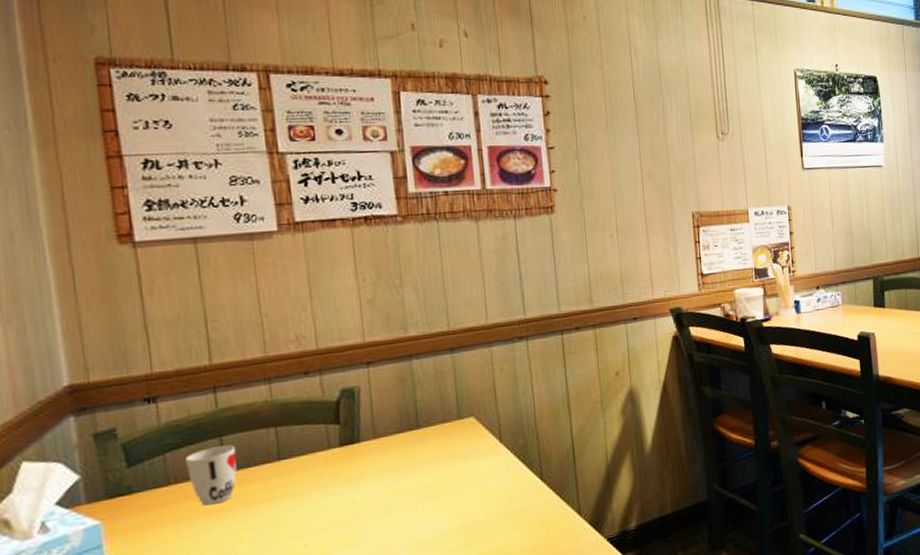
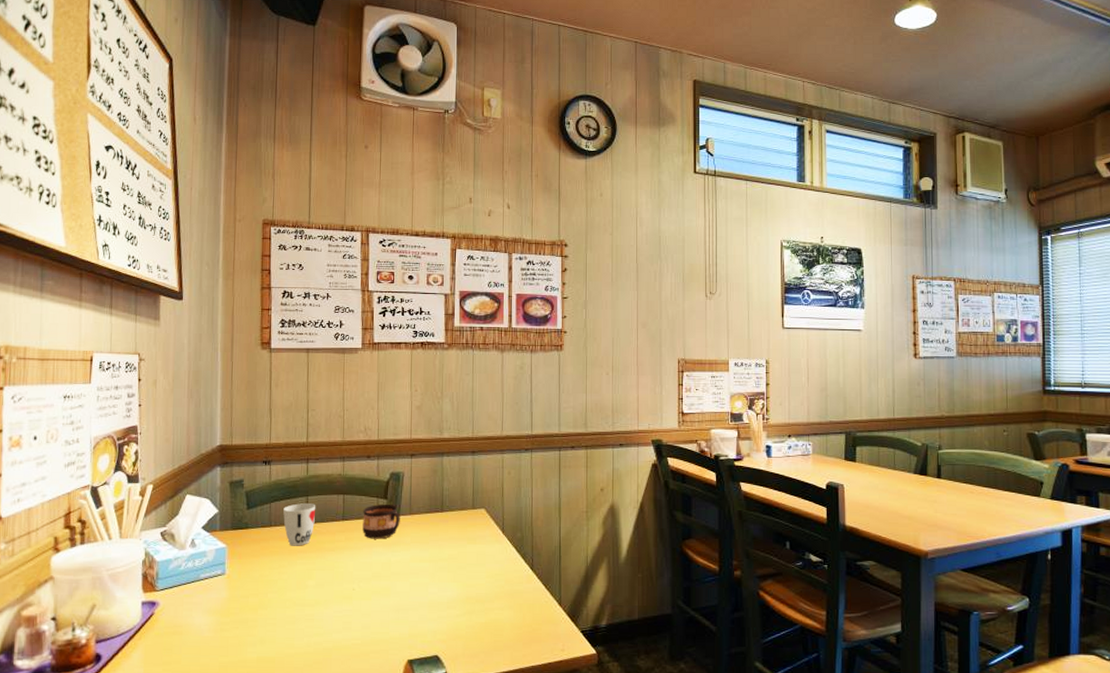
cup: none [306,429,362,478] -> present [362,505,400,539]

